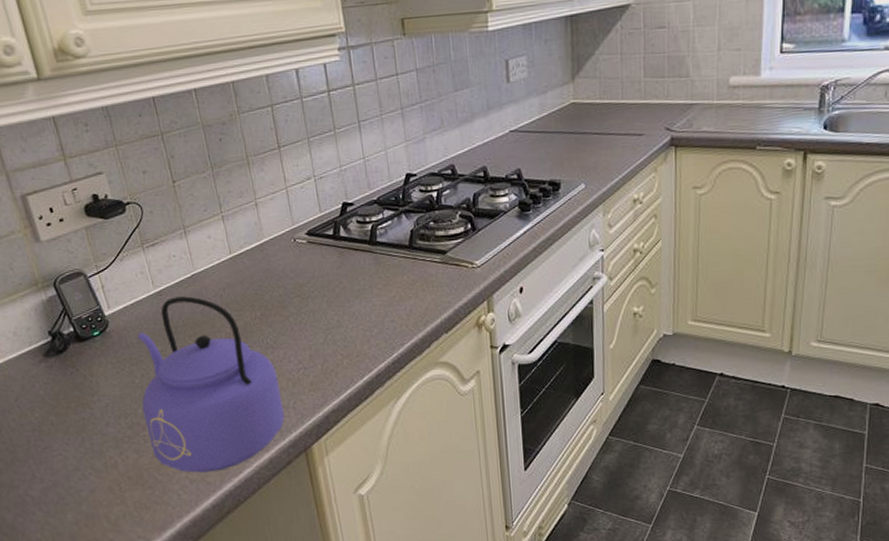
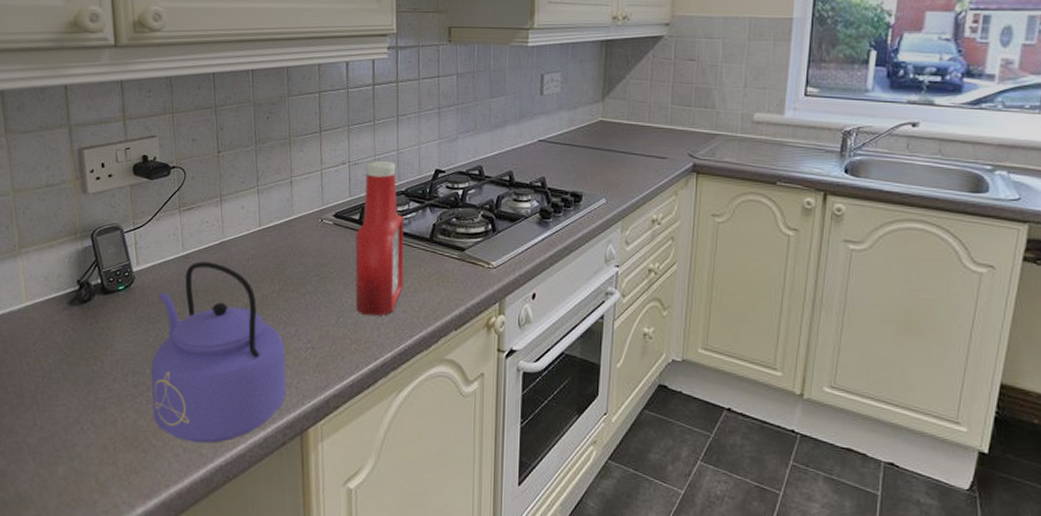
ketchup bottle: none [332,171,388,329] -> present [355,161,404,316]

